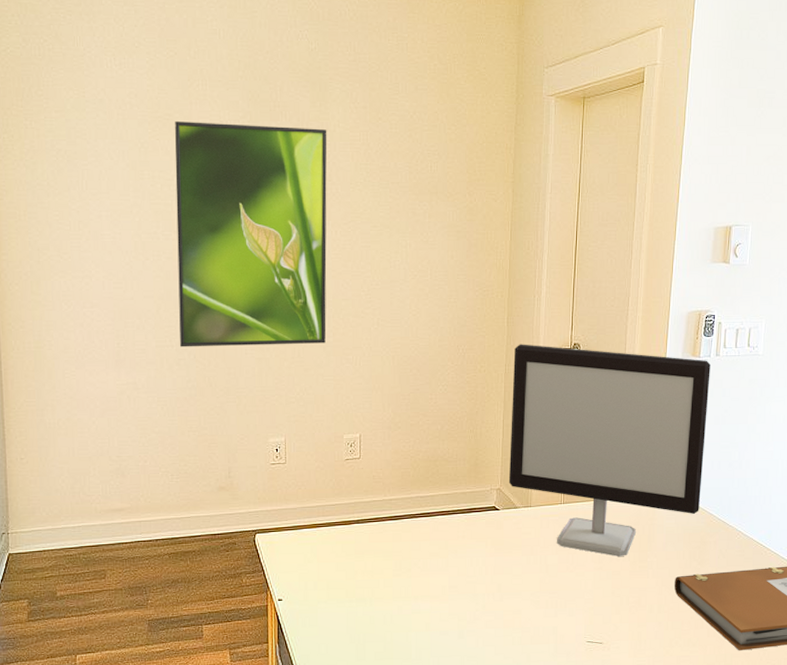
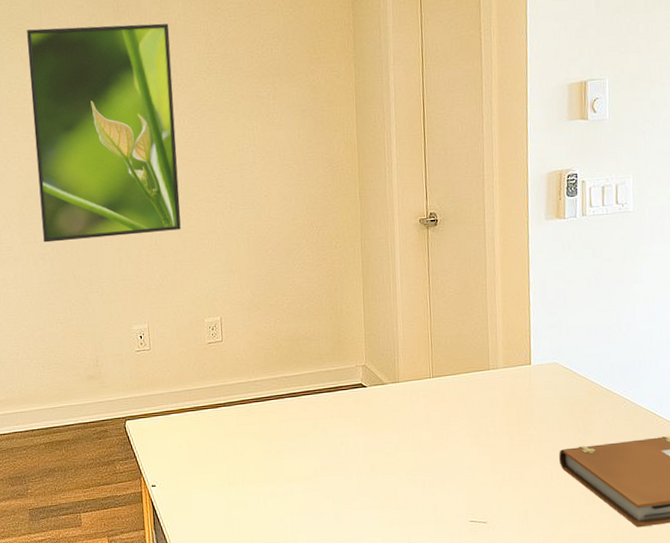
computer monitor: present [508,344,710,557] -> none [369,217,580,431]

